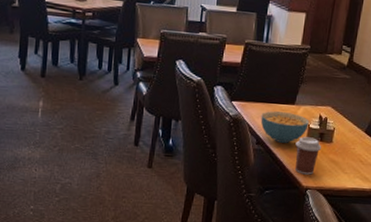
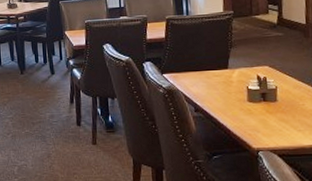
cereal bowl: present [260,111,309,143] -> none [195,77,247,108]
coffee cup: present [295,137,322,175] -> none [236,98,267,137]

